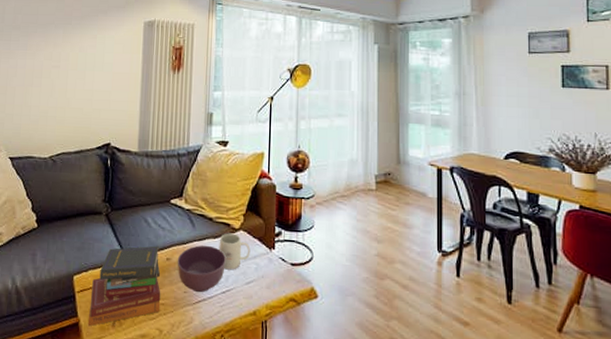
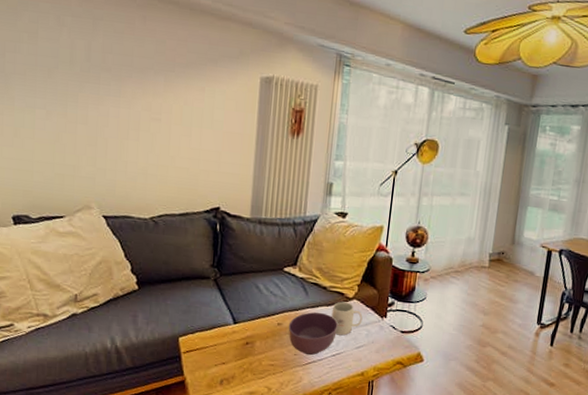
books: present [88,246,161,327] -> none [194,311,271,385]

